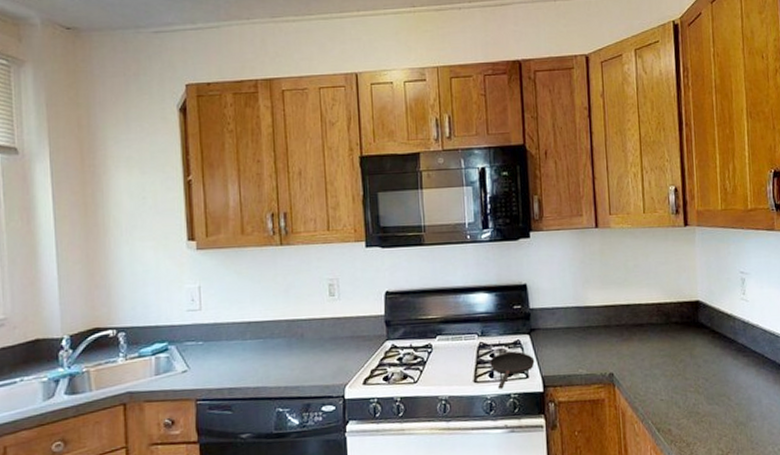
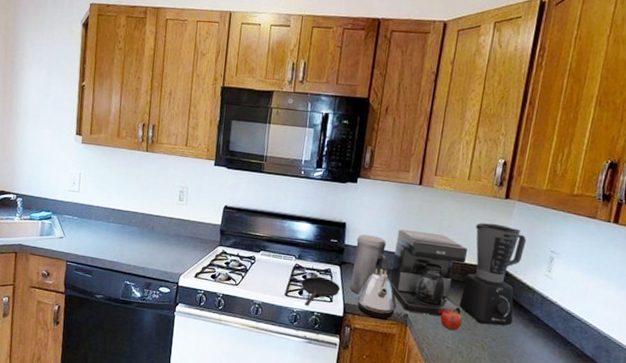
canister: none [542,292,576,363] -> present [349,234,386,295]
kettle: none [554,311,600,386] -> present [356,253,397,319]
coffee maker: none [584,276,667,369] -> present [390,229,468,316]
fruit: none [647,356,671,380] -> present [440,308,463,331]
blender: none [662,254,720,366] -> present [459,223,527,326]

